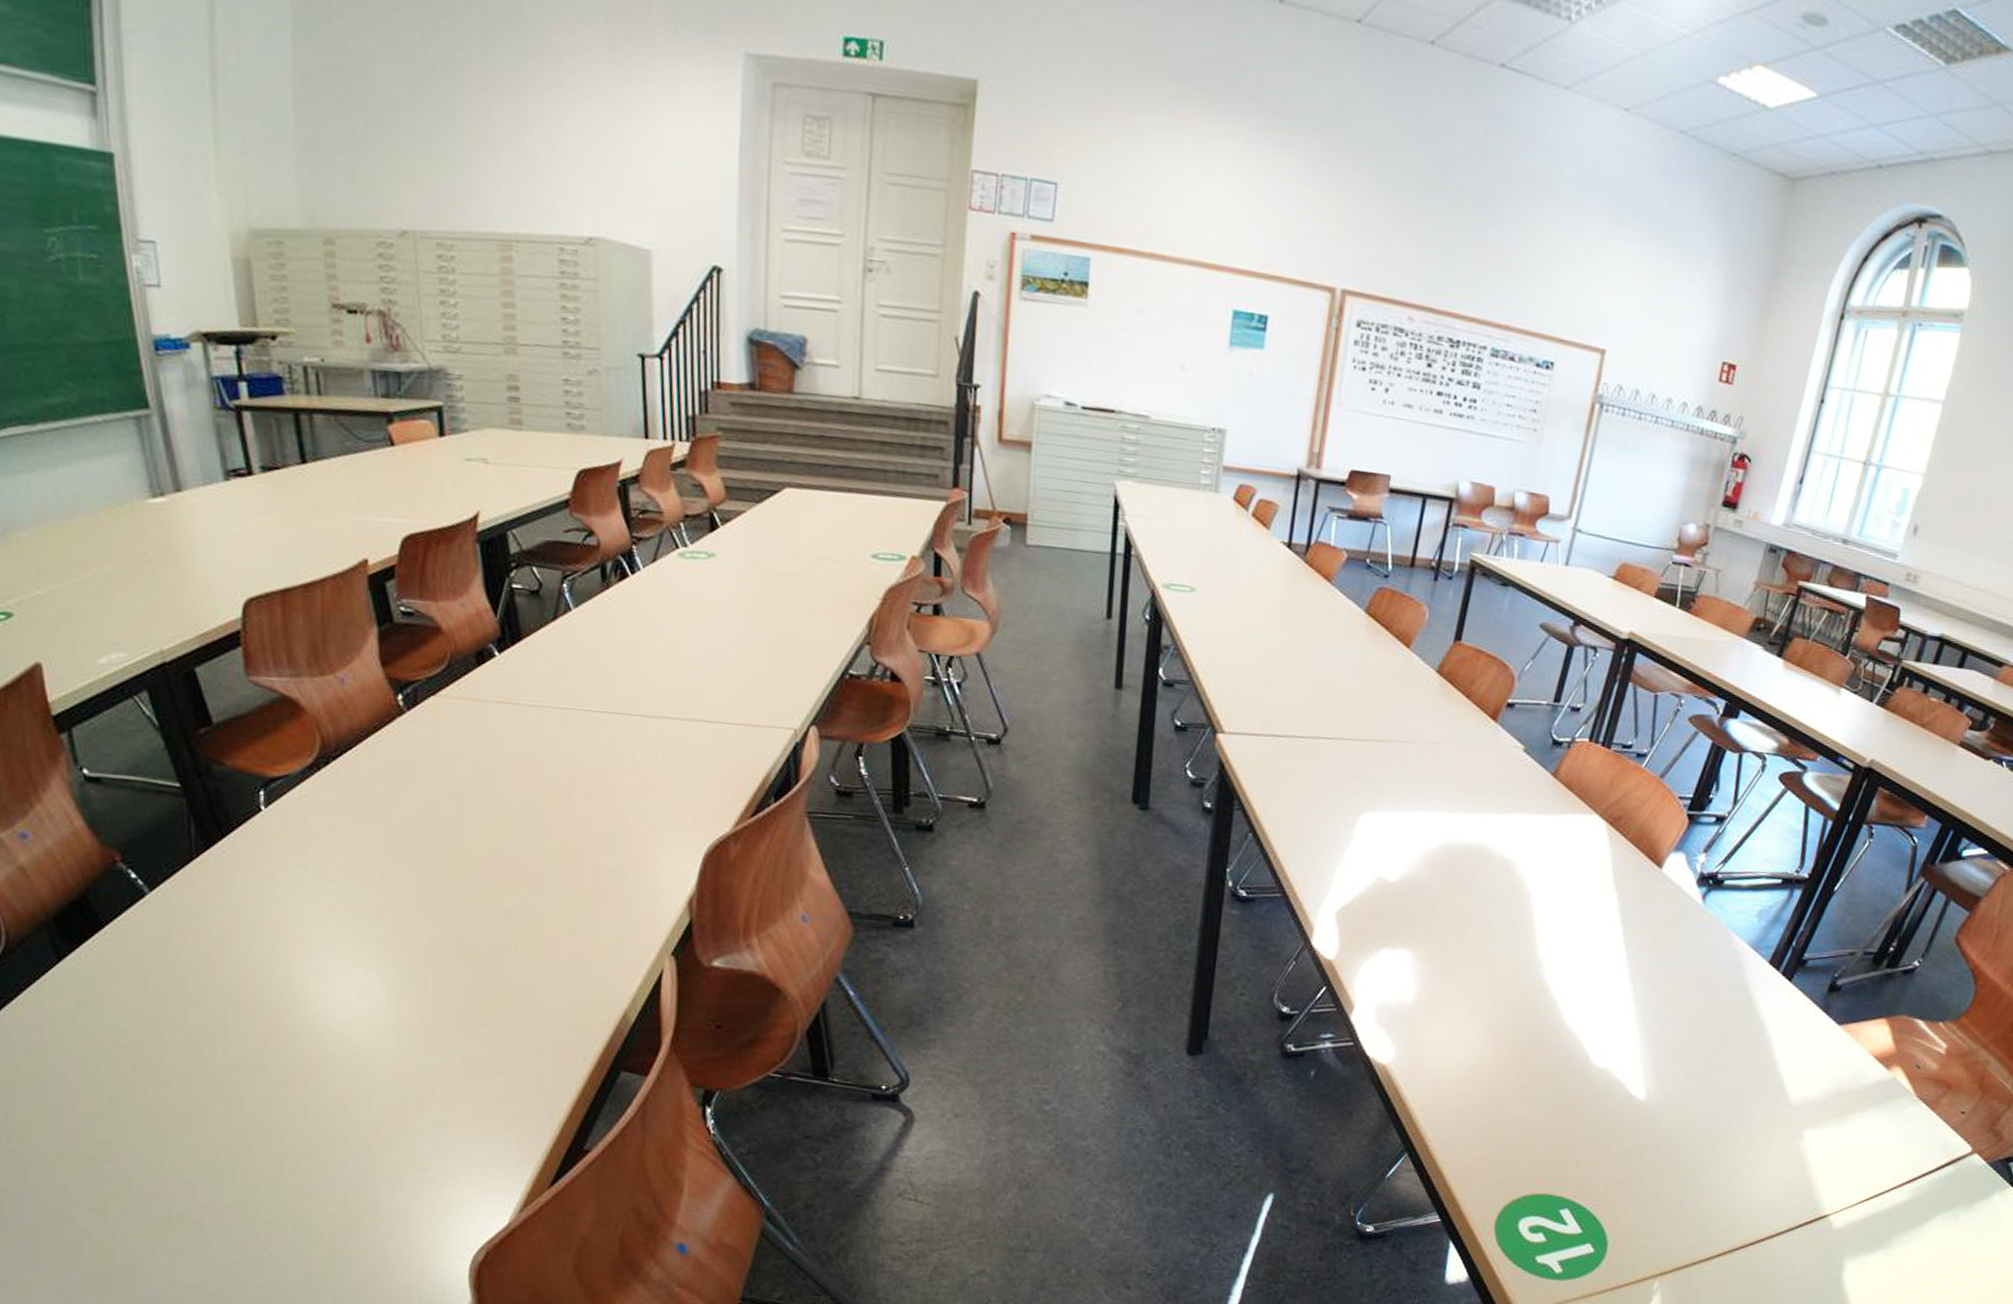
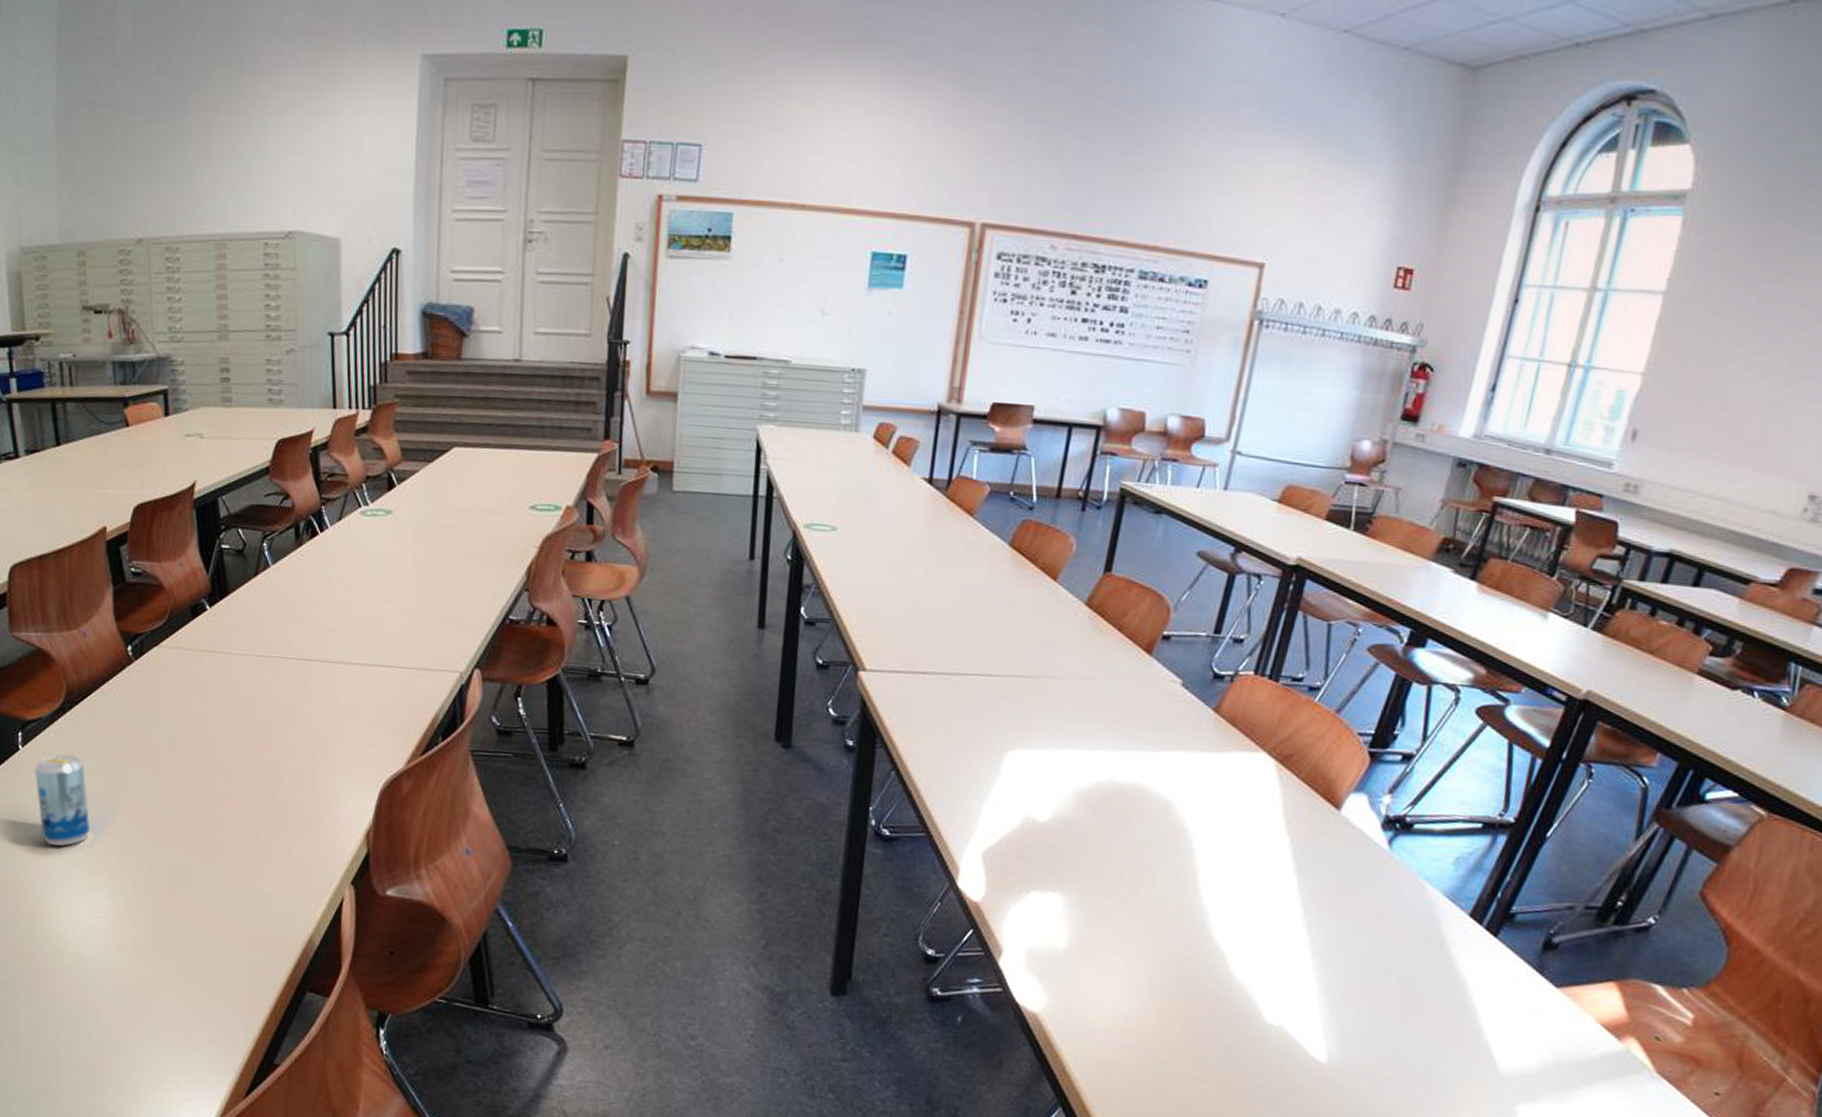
beverage can: none [281,815,354,919] -> present [34,753,90,846]

